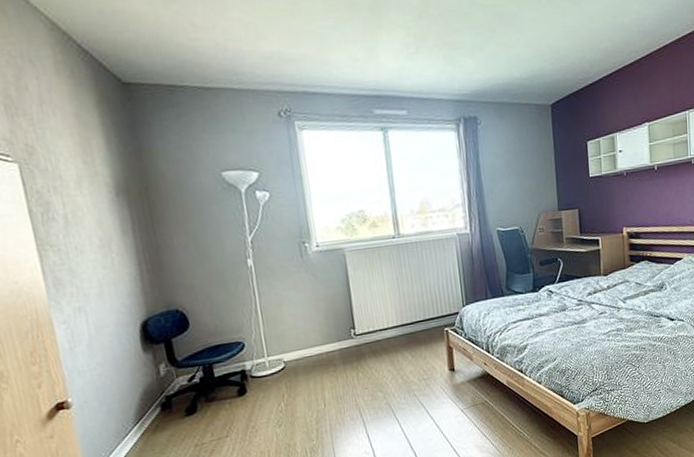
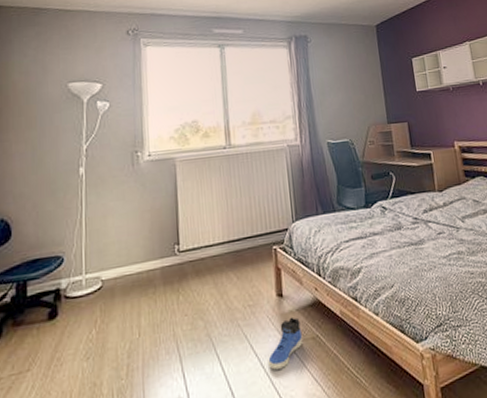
sneaker: none [442,387,473,429] -> present [268,317,302,370]

